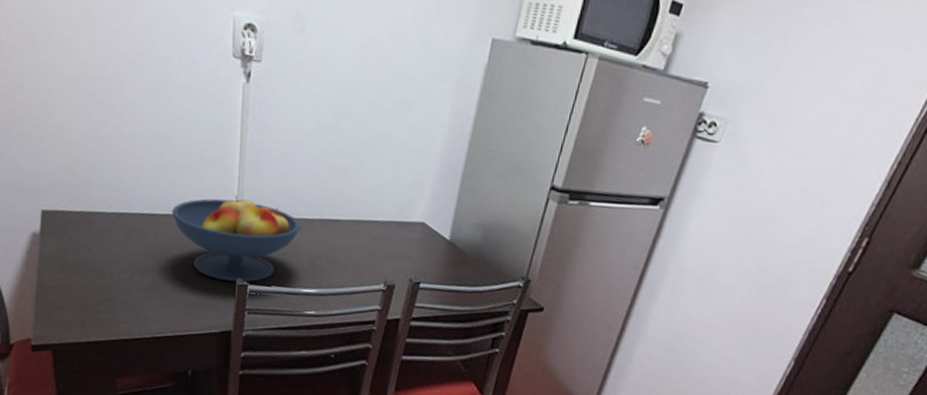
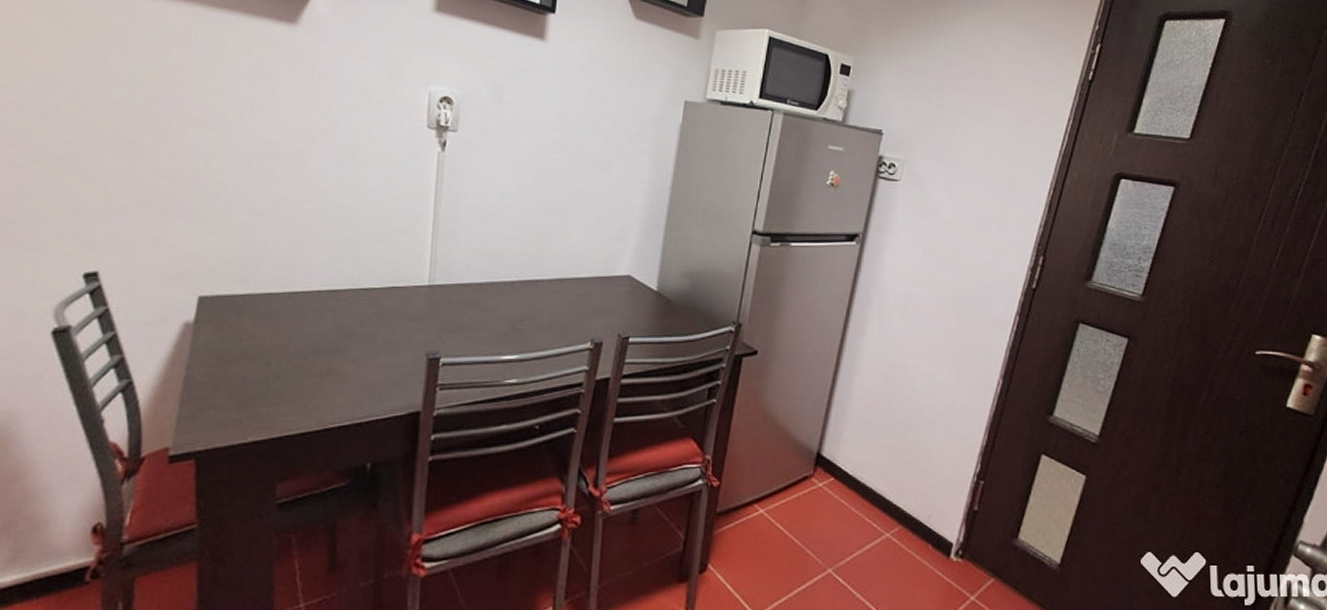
fruit bowl: present [171,195,301,283] -> none [354,263,500,356]

